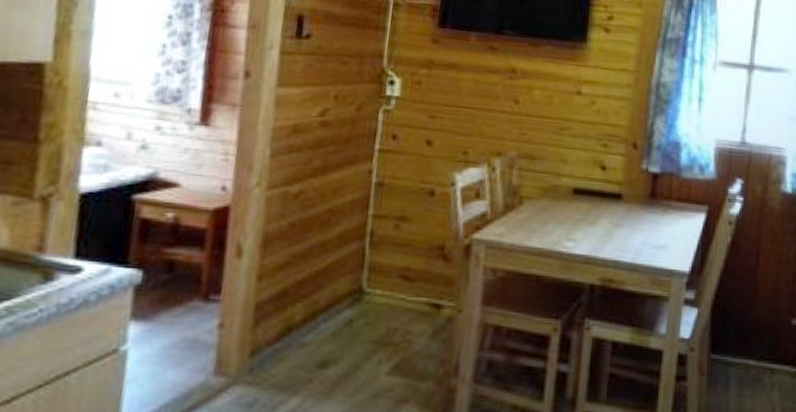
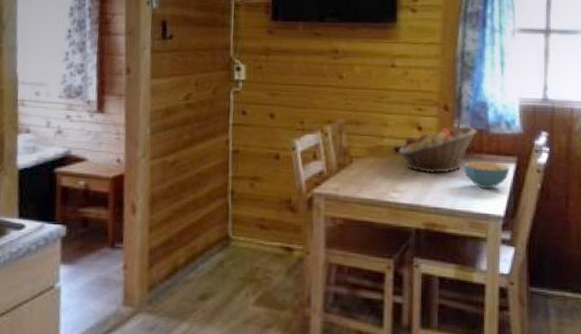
fruit basket: none [577,167,668,222] -> present [399,126,478,174]
cereal bowl: none [649,208,699,242] -> present [463,160,510,189]

